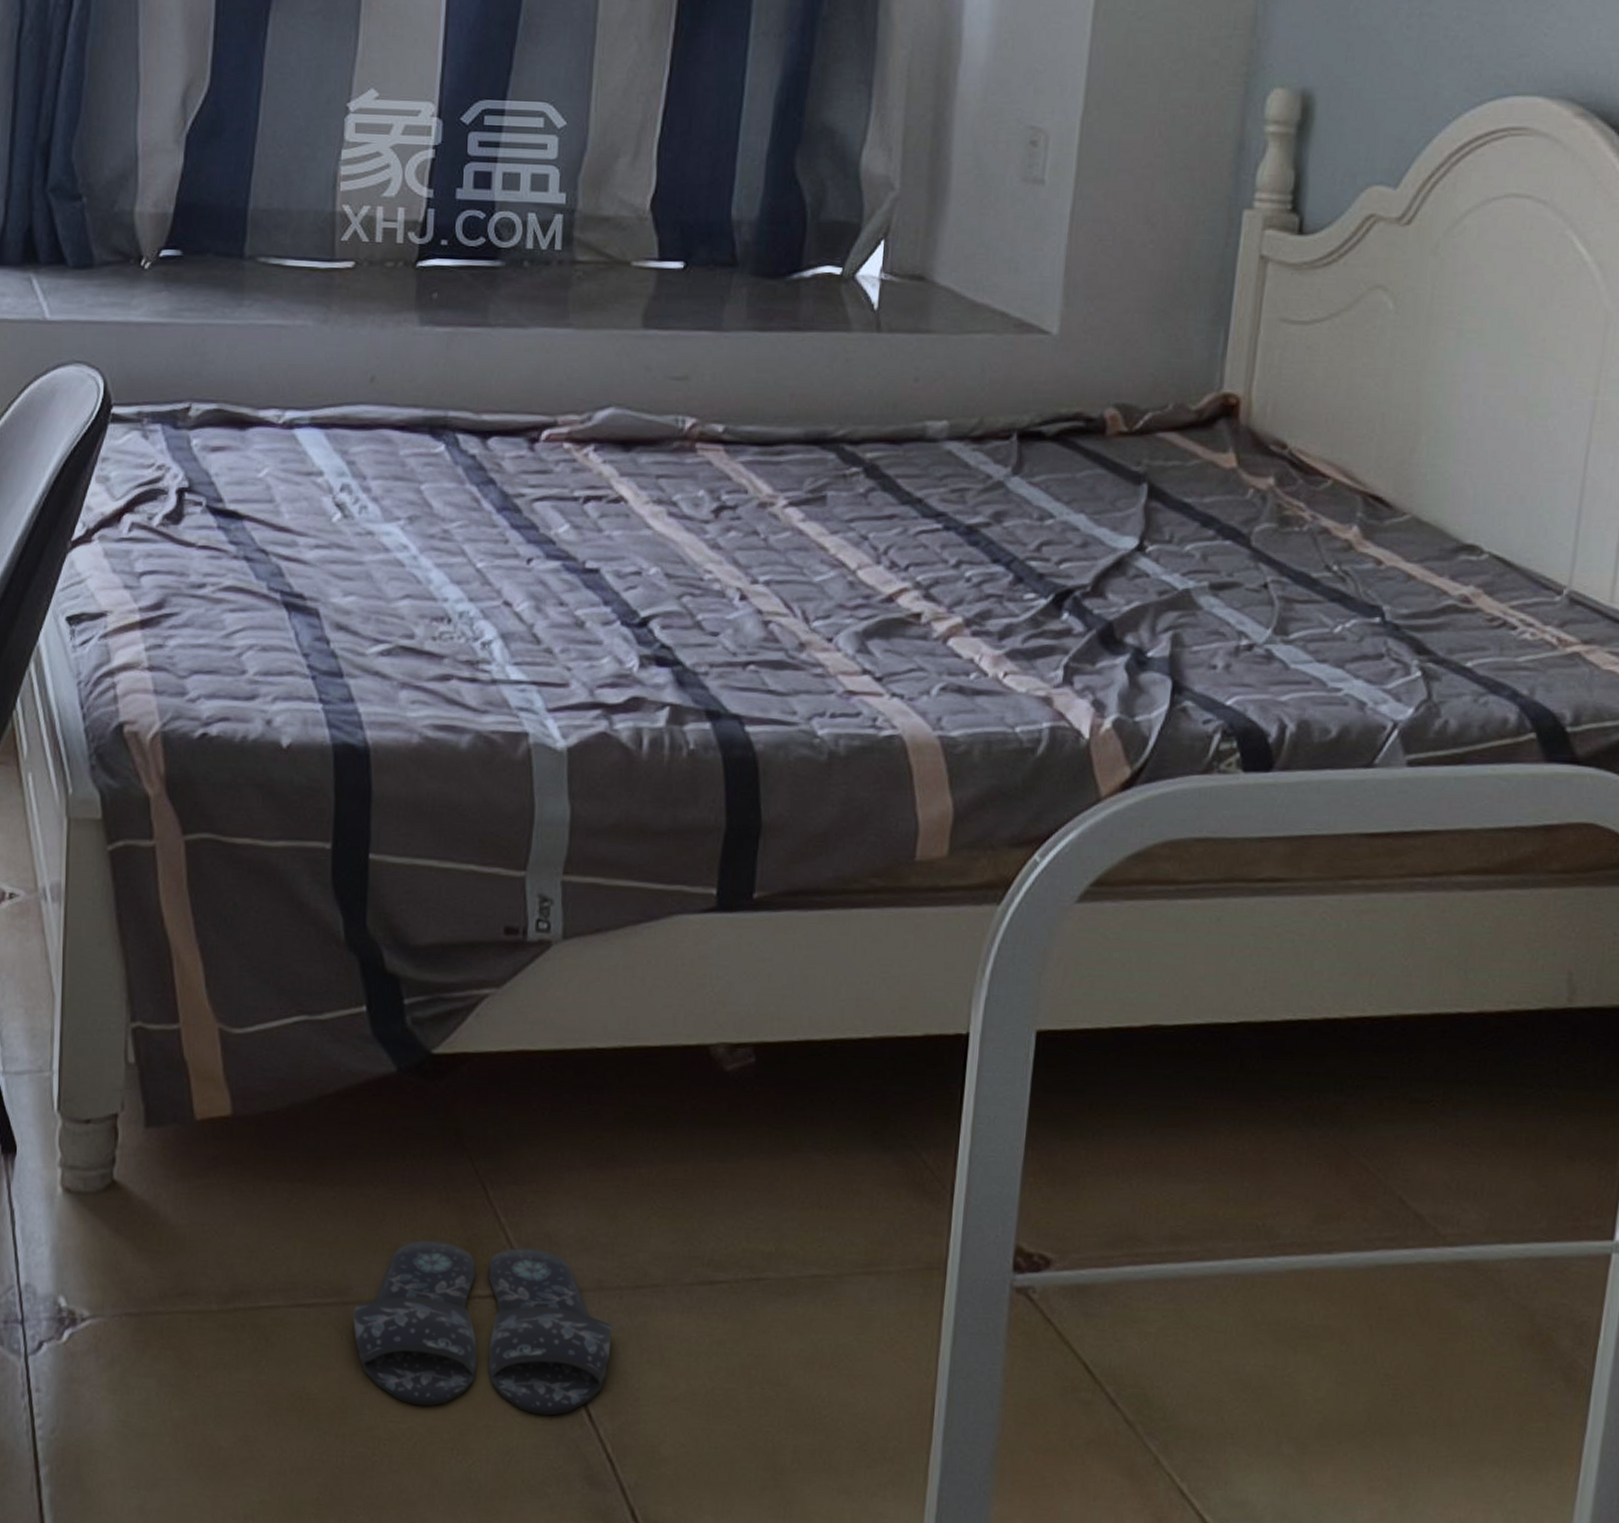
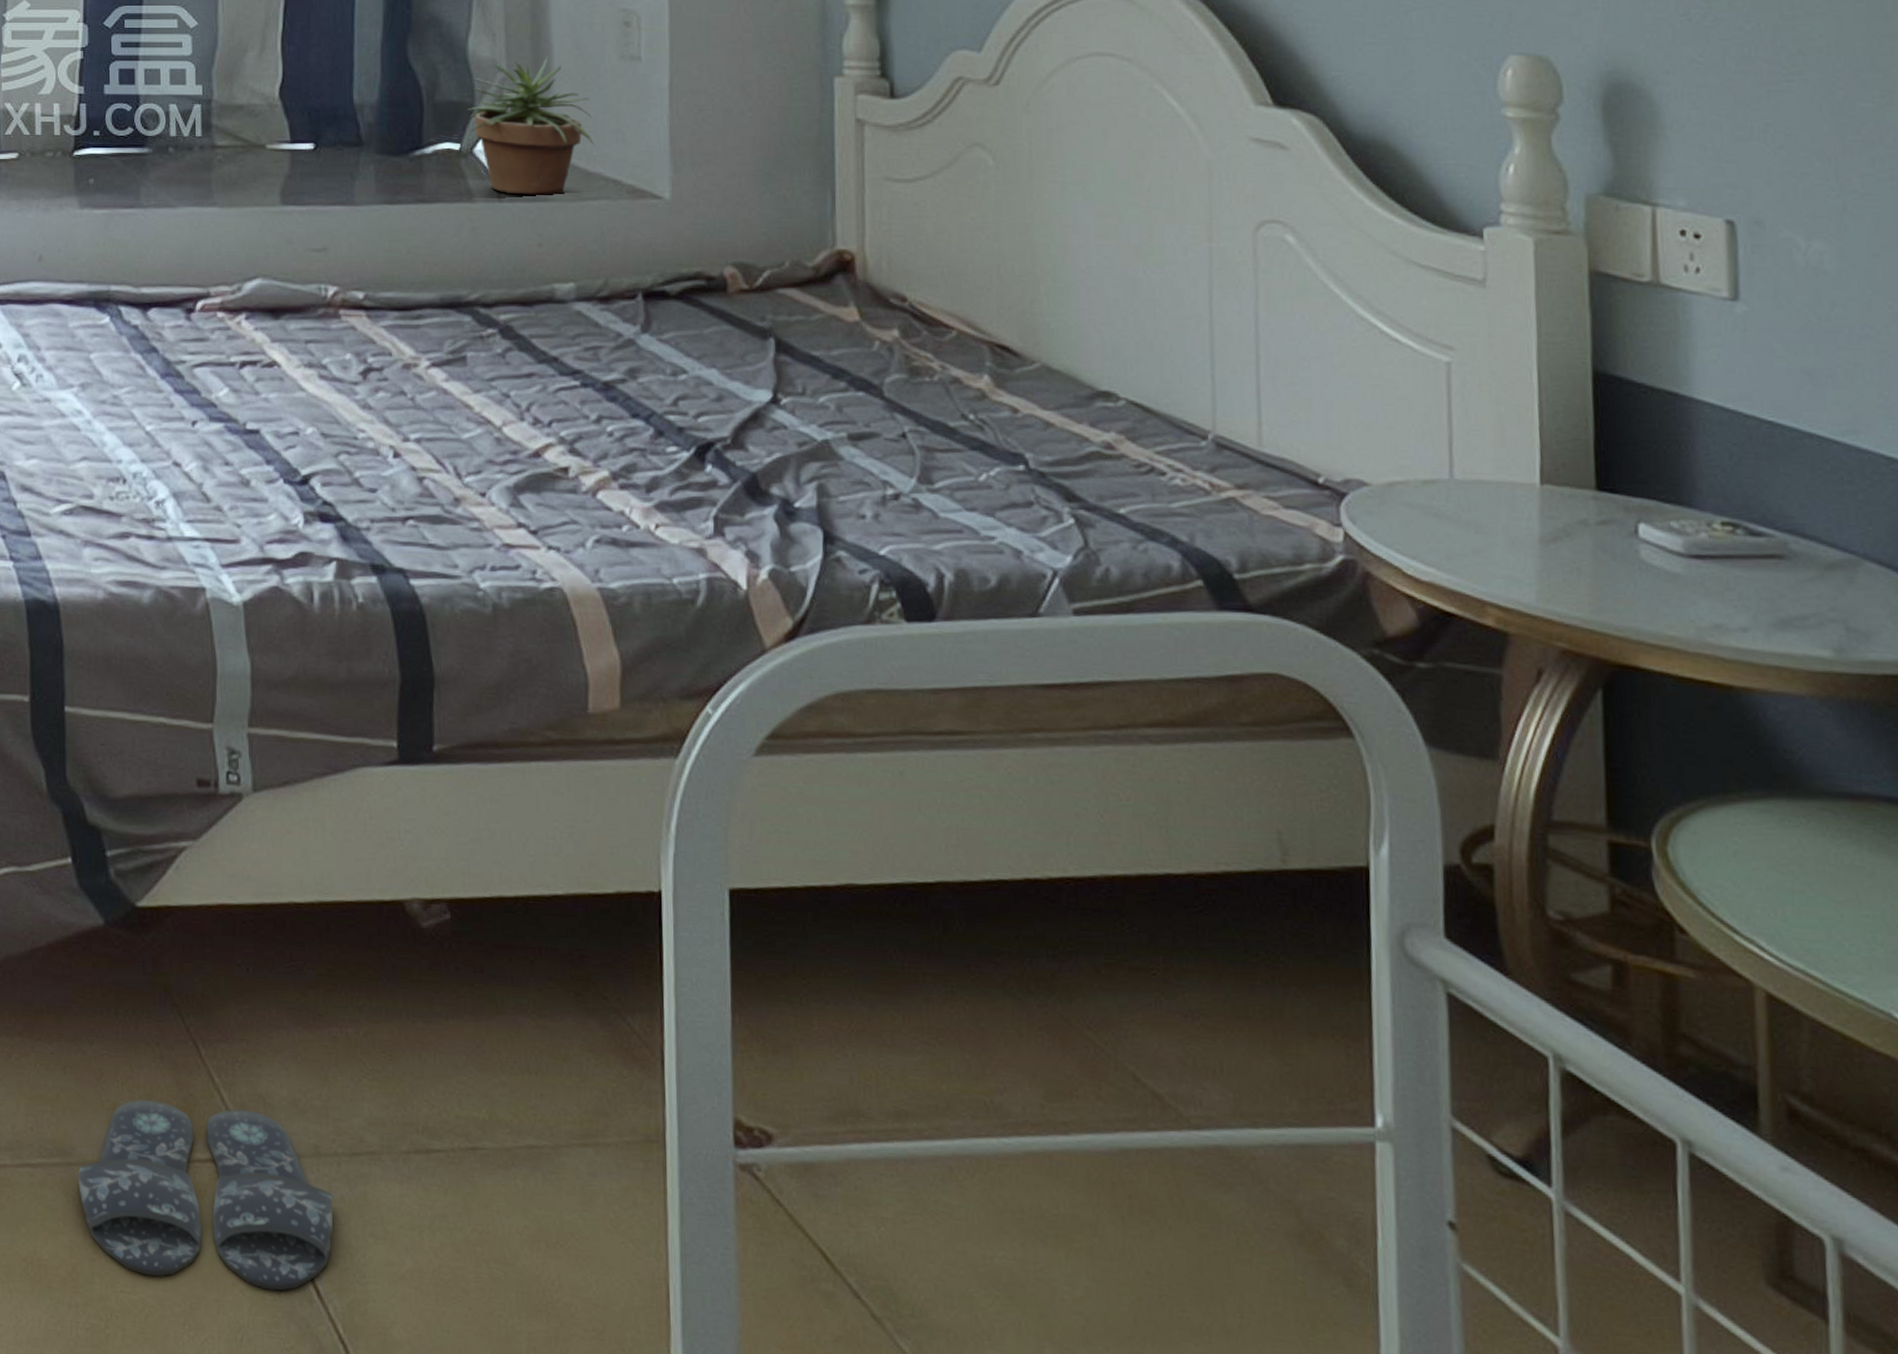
potted plant: none [852,175,986,328] -> present [466,56,595,196]

